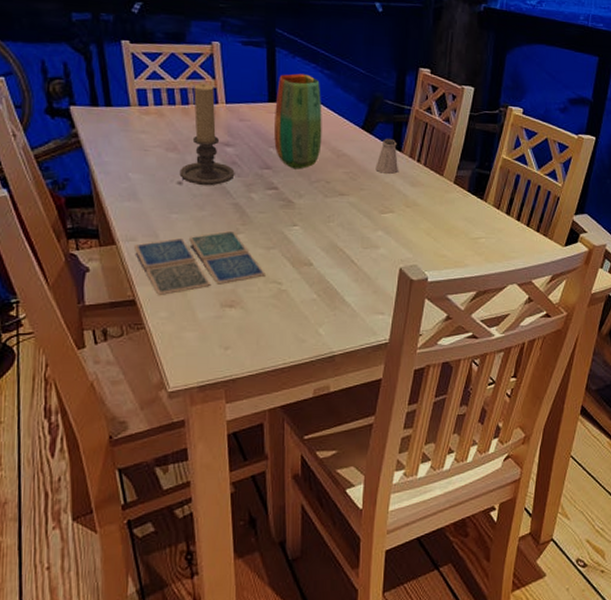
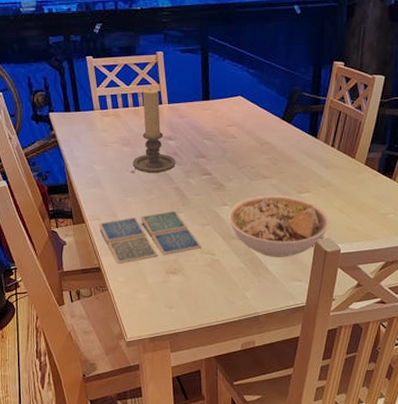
vase: present [274,73,322,170] -> none [208,74,248,157]
bowl: none [299,214,417,287] -> present [229,195,331,257]
saltshaker: present [375,138,398,175] -> none [294,126,314,159]

